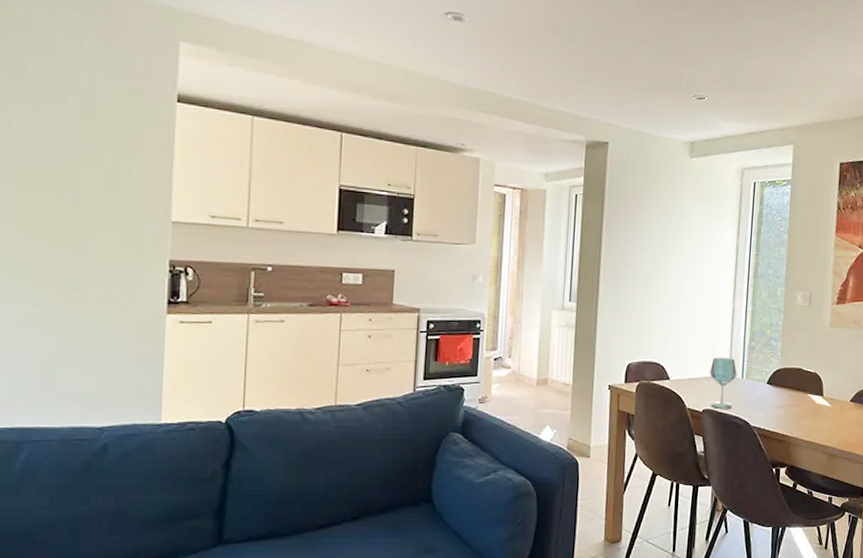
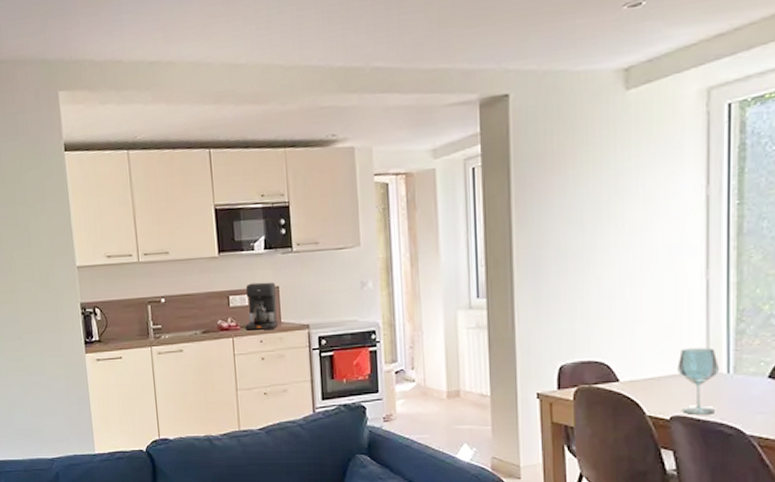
coffee maker: none [355,263,392,311] -> present [245,282,279,331]

